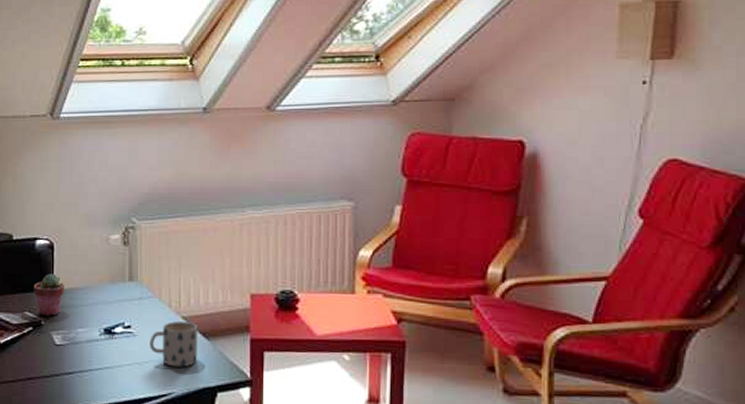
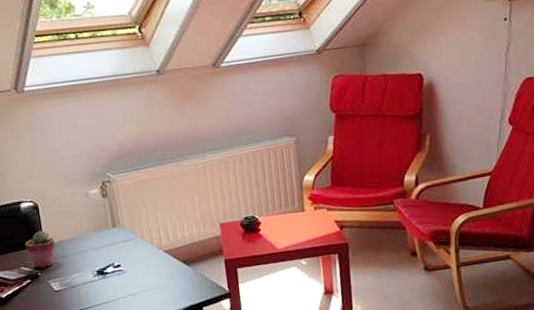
mug: present [150,321,198,367] -> none [138,254,182,293]

